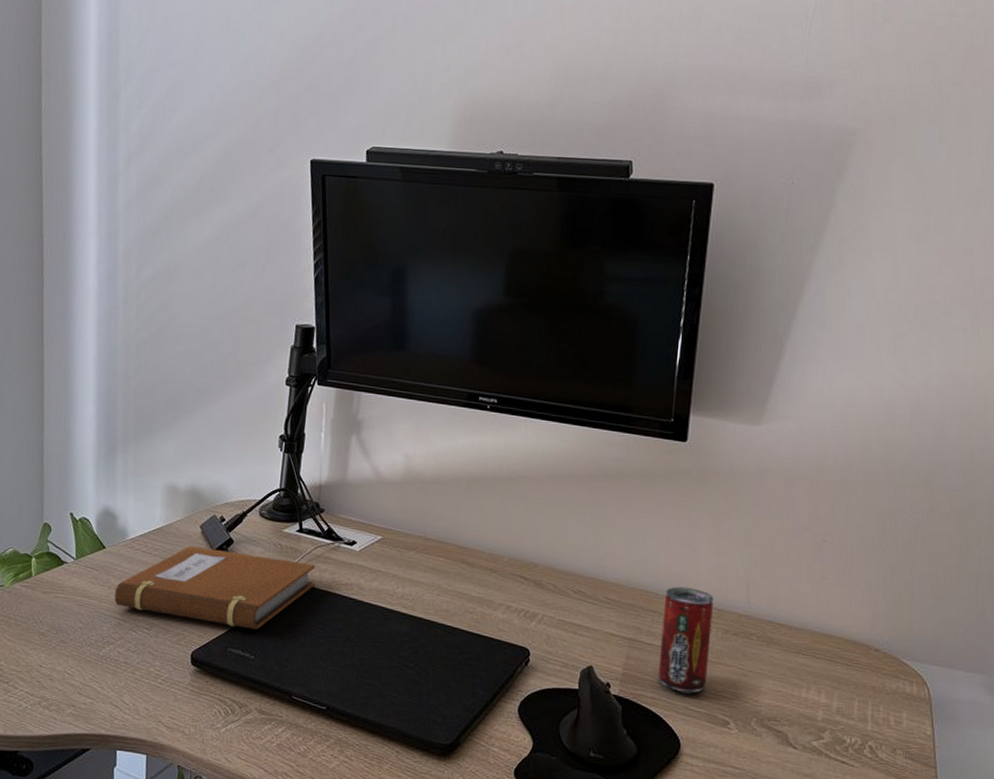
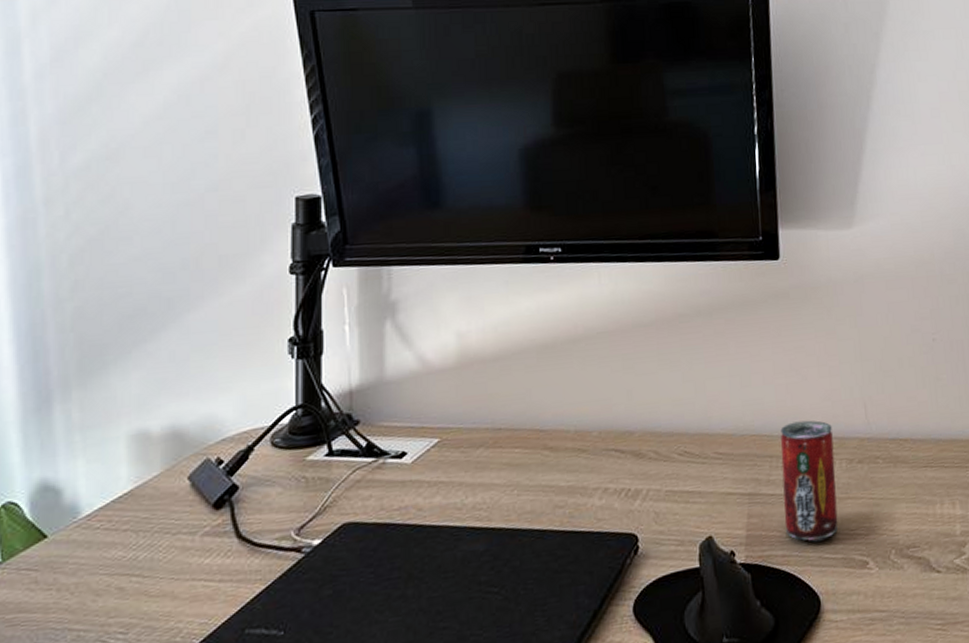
notebook: present [114,545,315,630] -> none [68,492,357,612]

